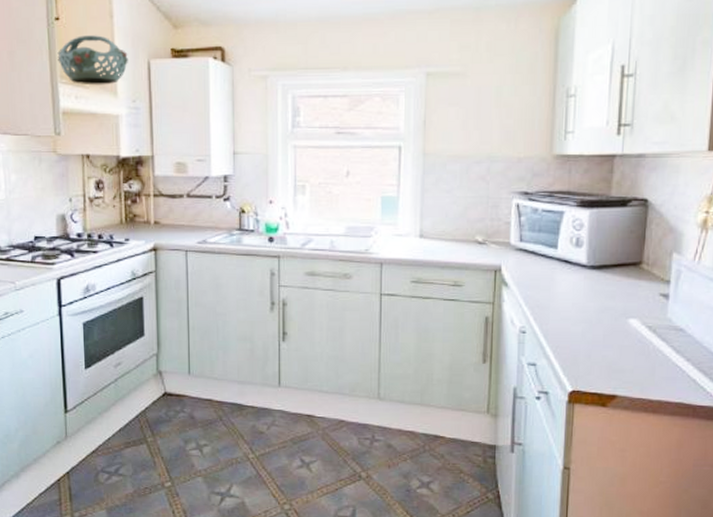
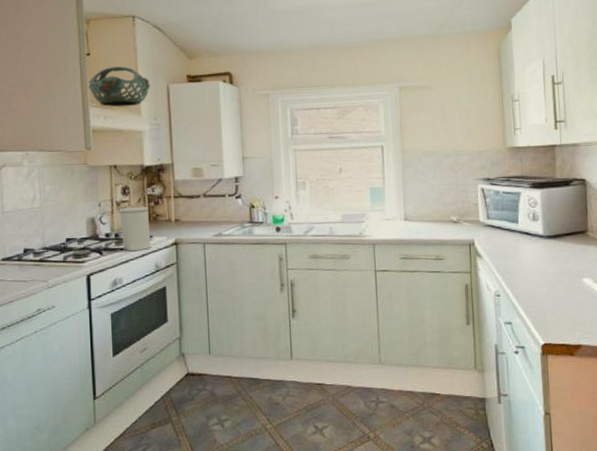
canister: none [92,204,127,255] -> present [119,206,151,252]

